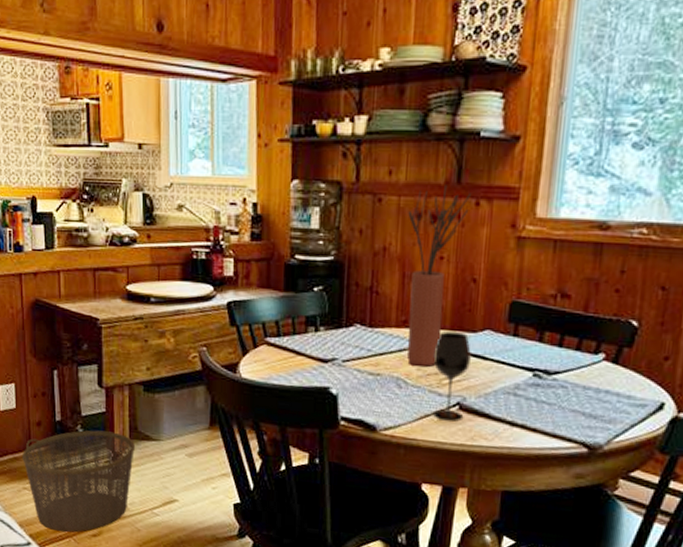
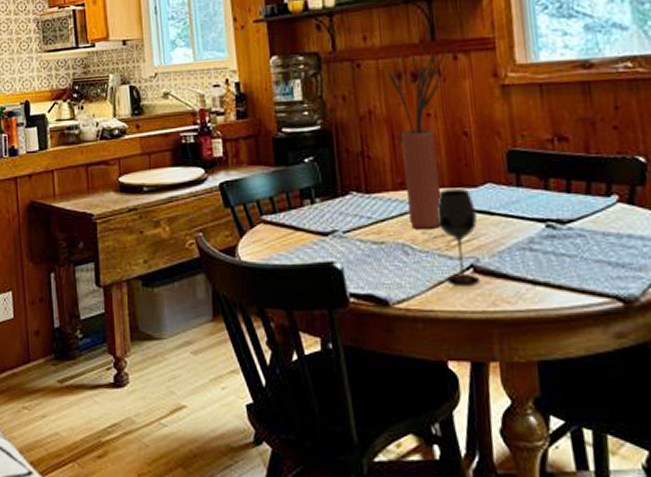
basket: present [23,430,136,533] -> none [21,334,138,456]

